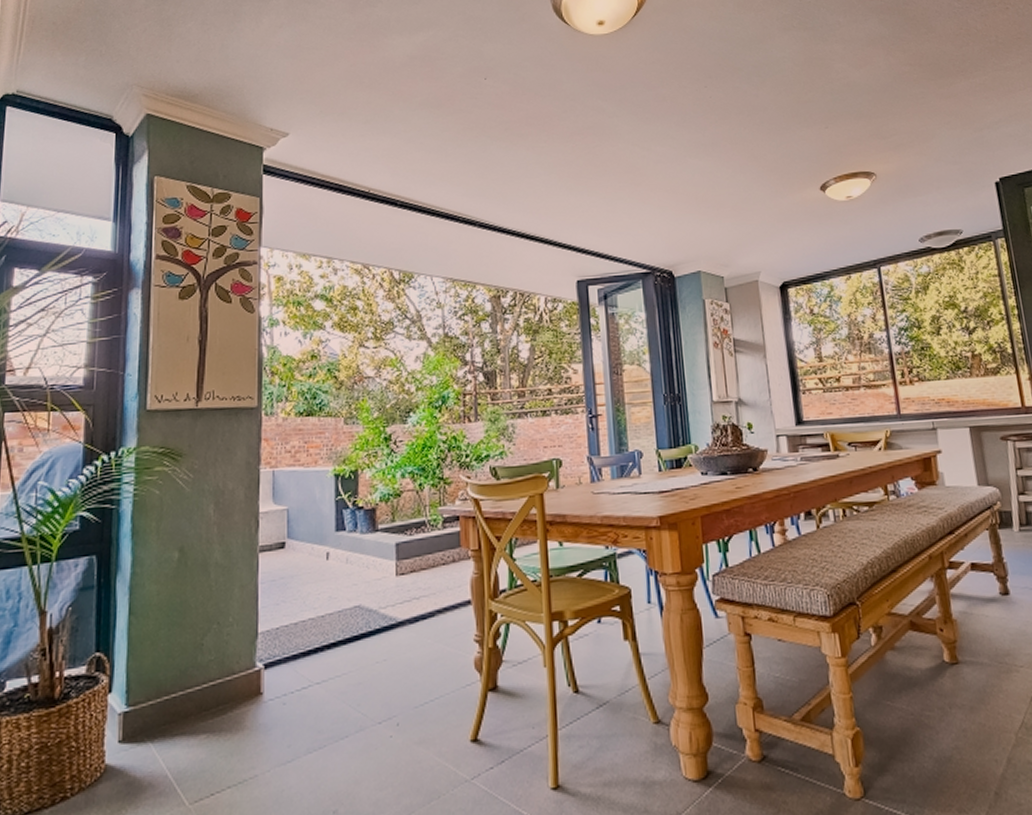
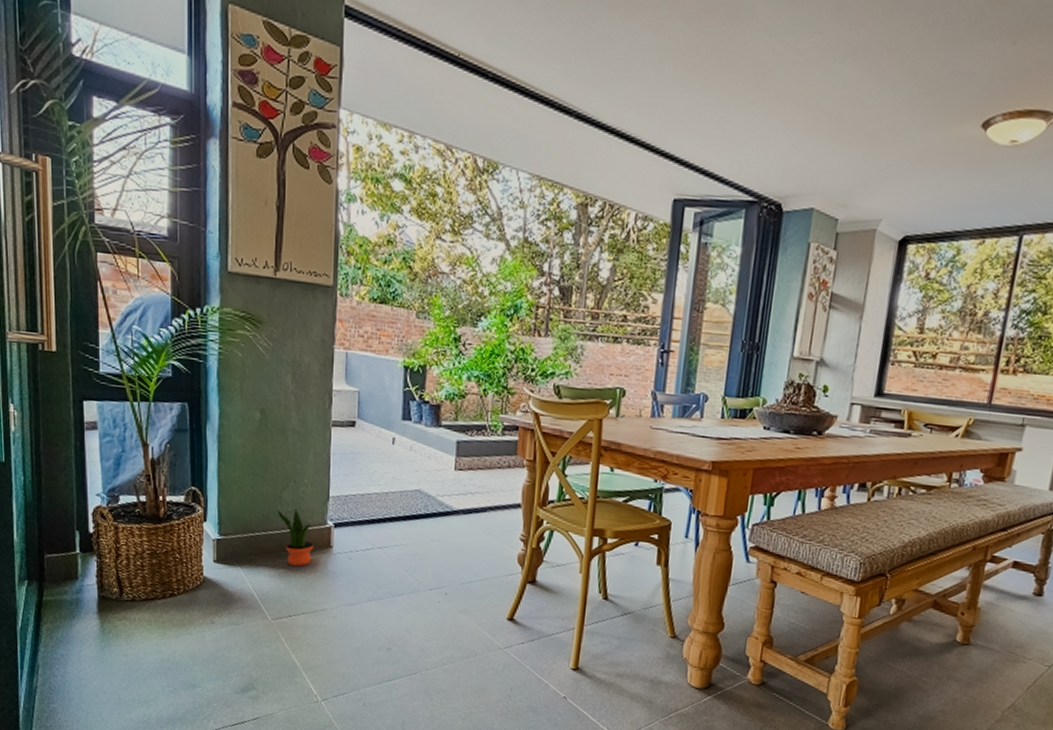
potted plant: none [197,655,240,728] -> present [277,508,313,567]

